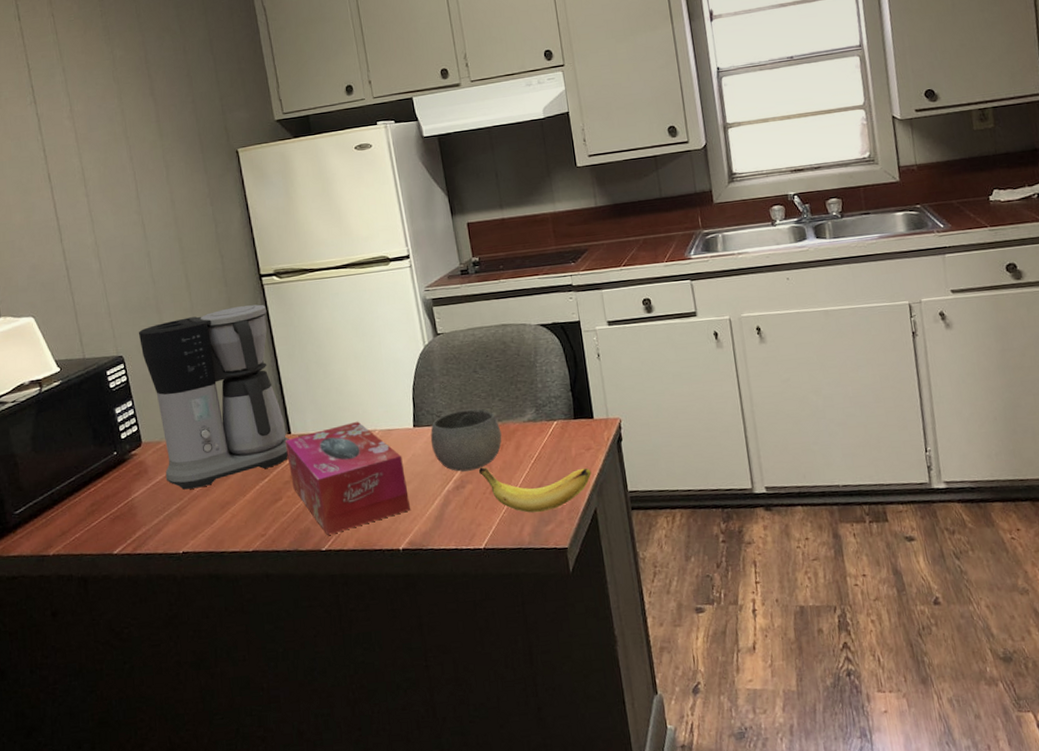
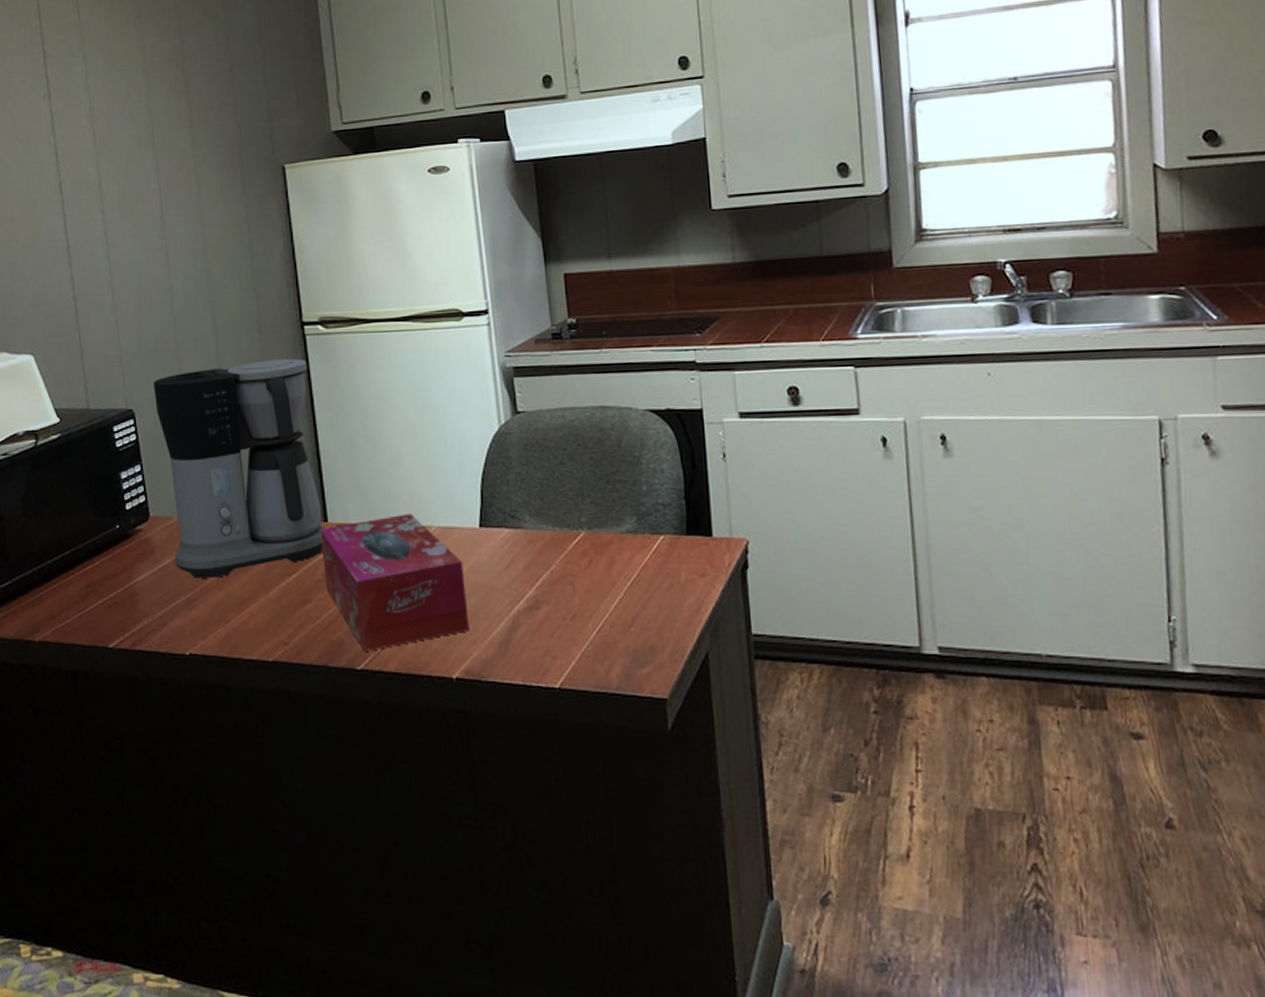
bowl: present [430,408,502,472] -> none [500,510,591,589]
banana: present [479,467,592,513] -> none [559,585,705,650]

